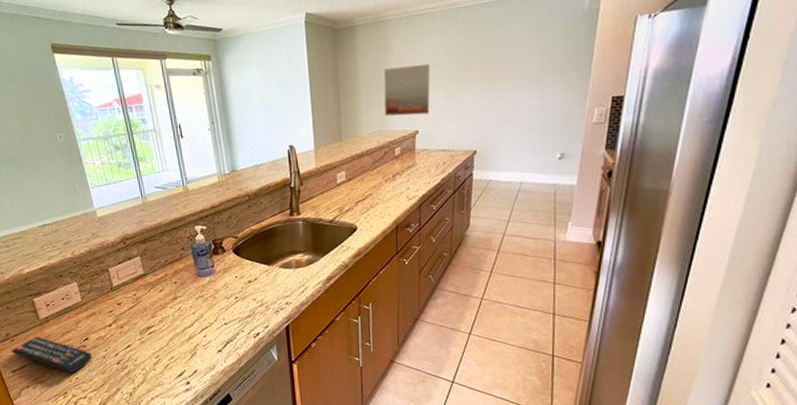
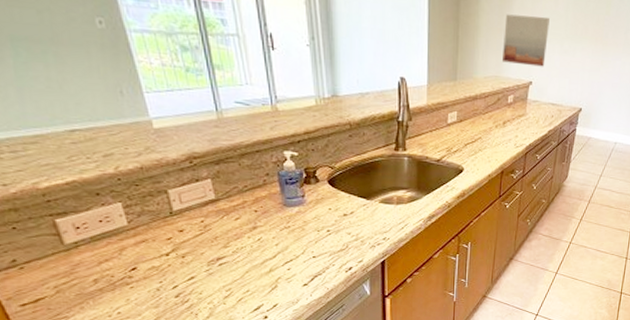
remote control: present [11,337,92,373] -> none [19,265,141,307]

